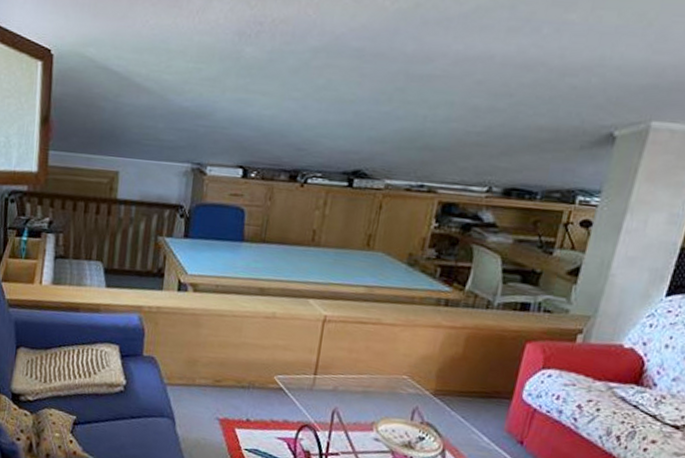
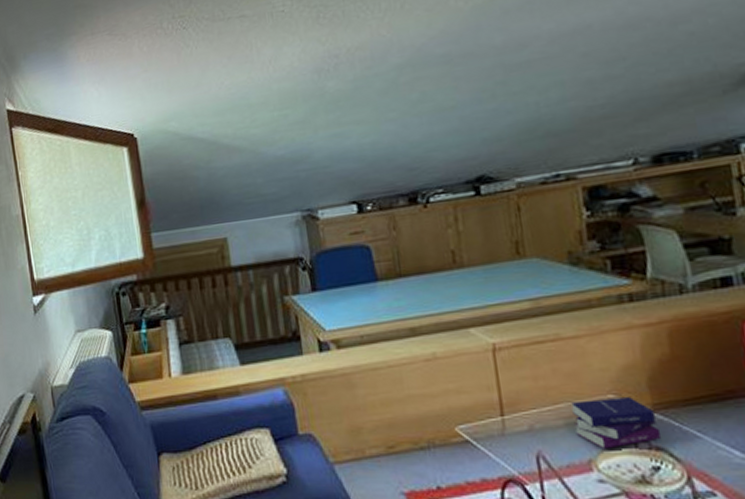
book: none [369,376,434,418] -> present [571,396,660,450]

